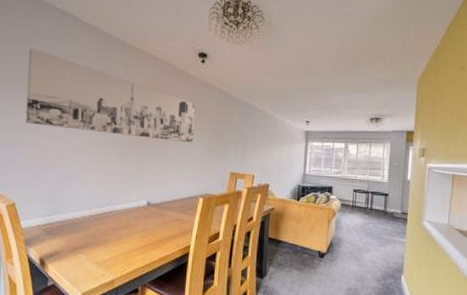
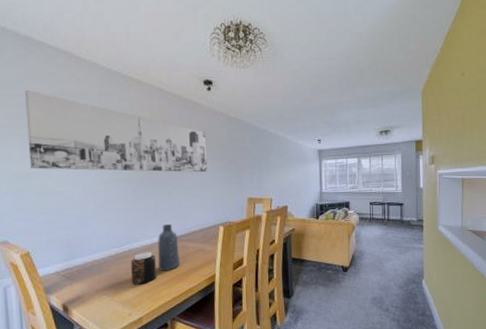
jar: none [108,215,134,248] -> present [131,251,157,285]
vase: none [135,190,158,236] -> present [158,224,180,271]

